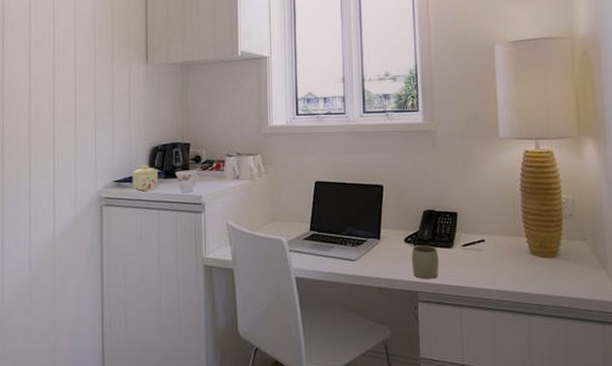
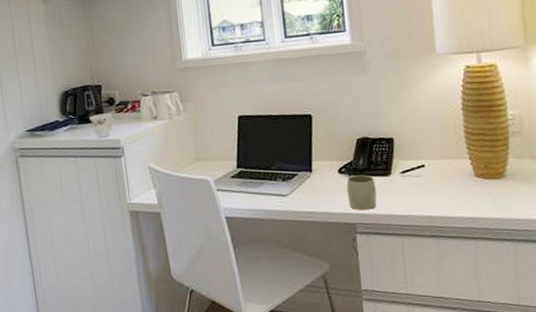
sugar bowl: present [131,164,159,192] -> none [42,110,74,140]

